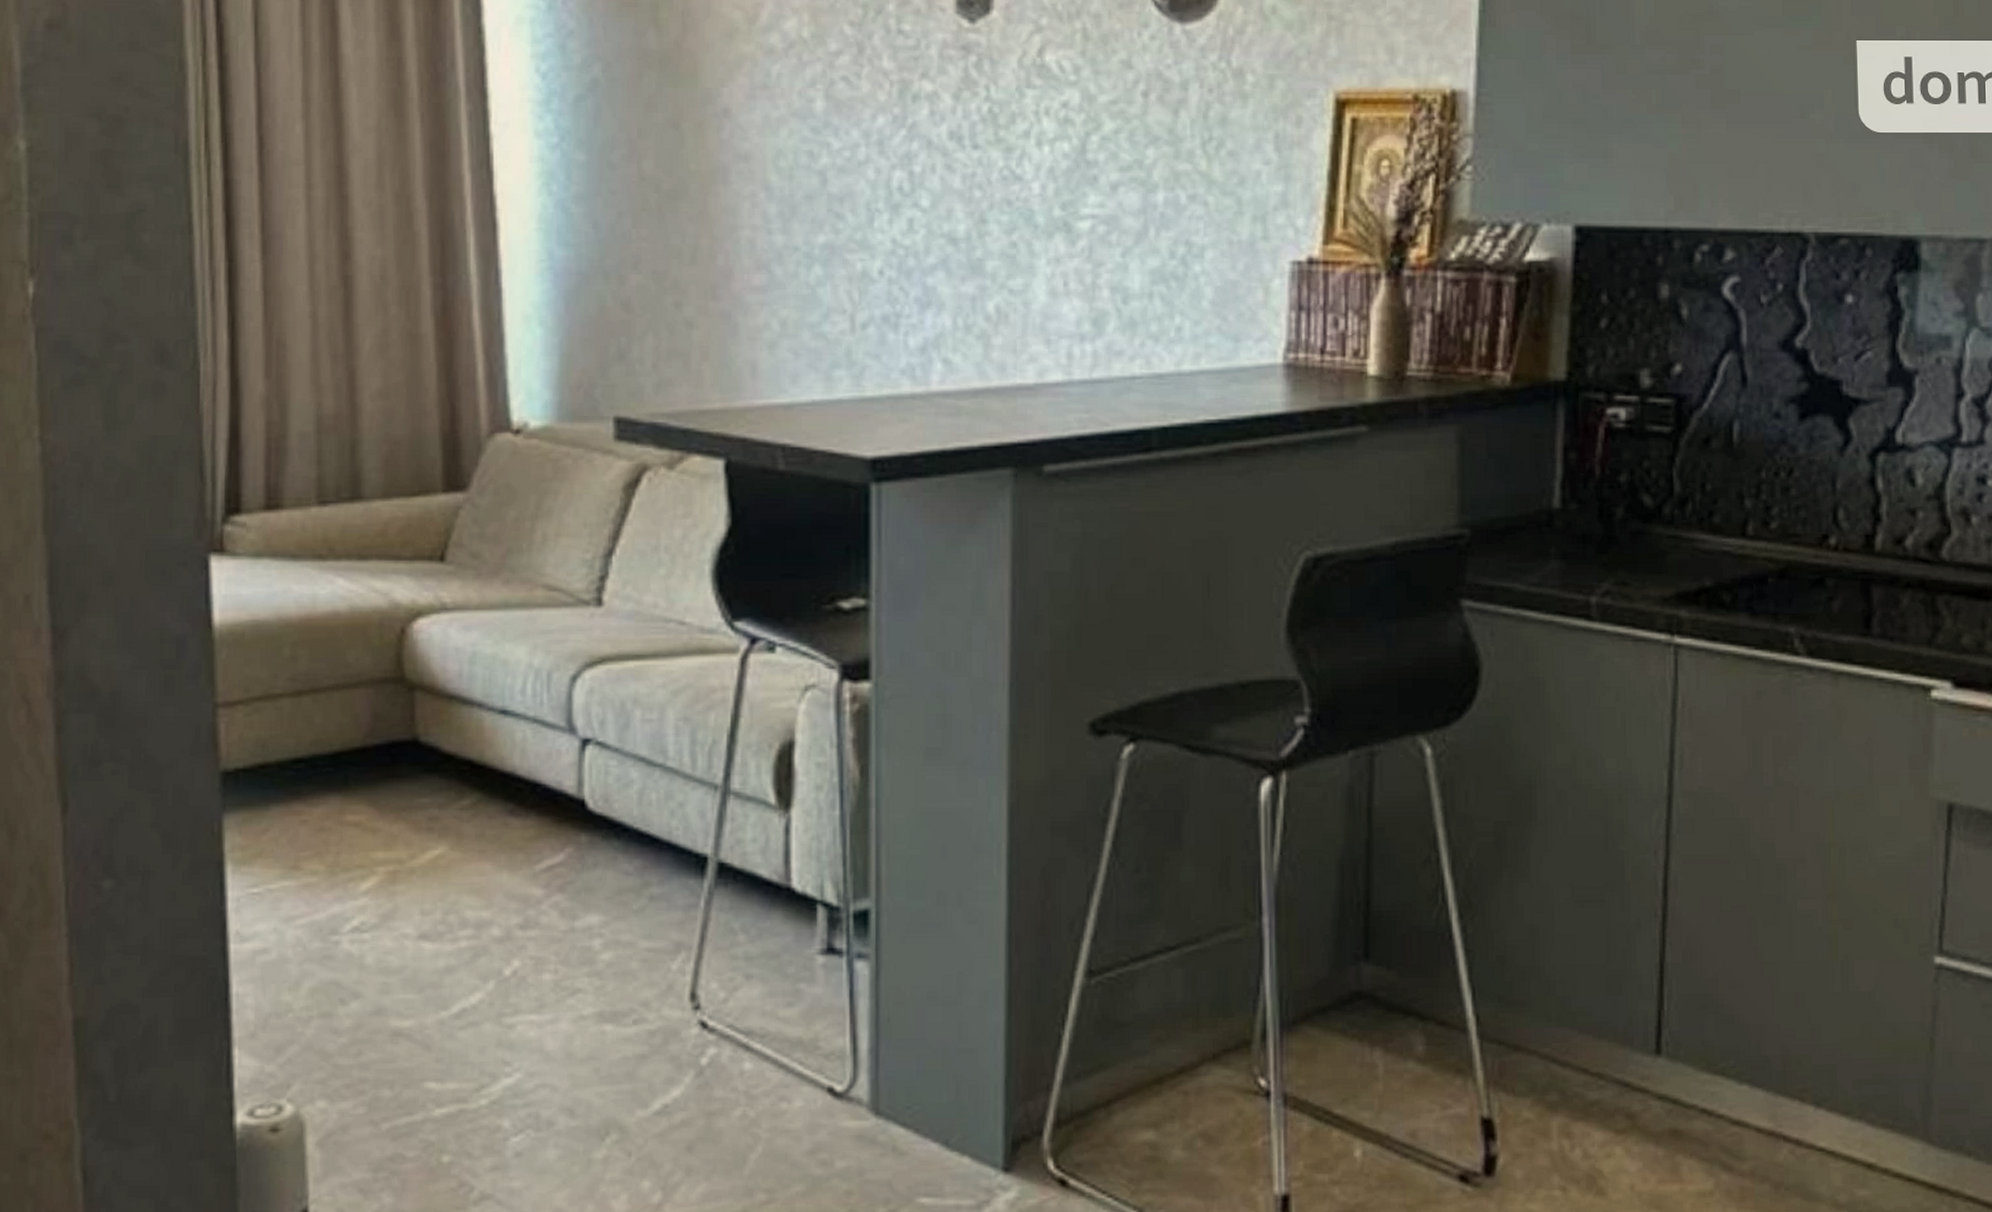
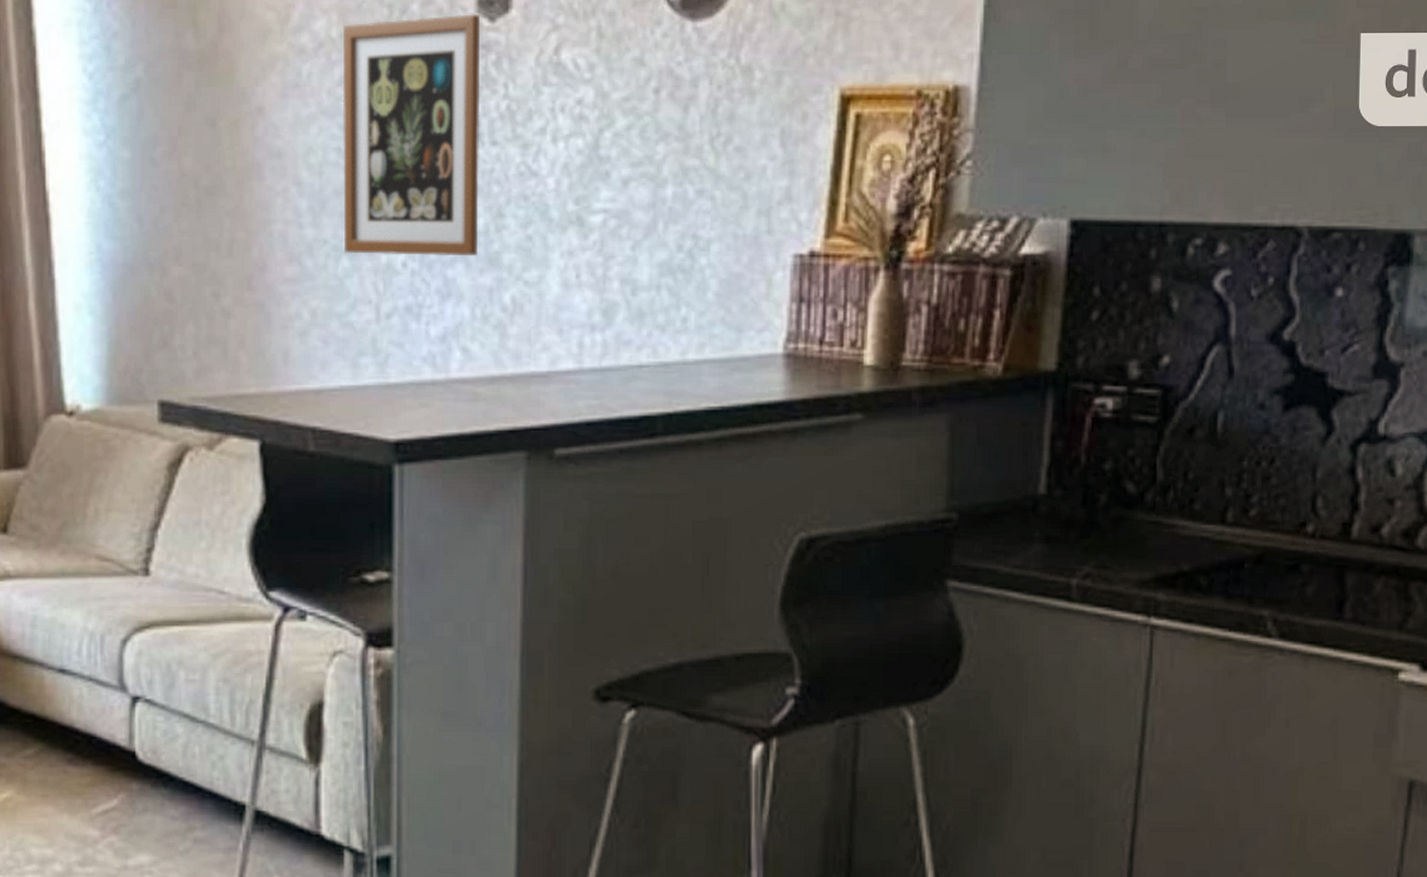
wall art: none [814,14,961,264] -> present [342,14,481,257]

